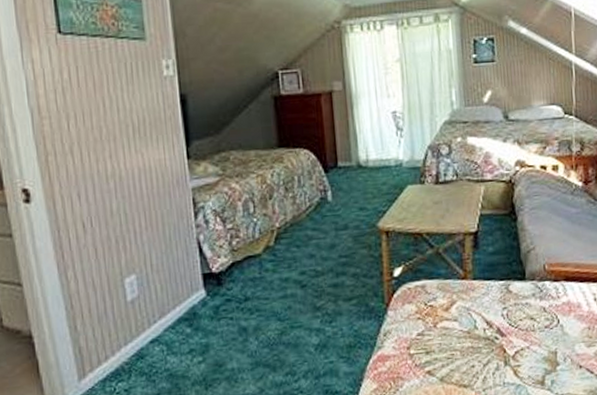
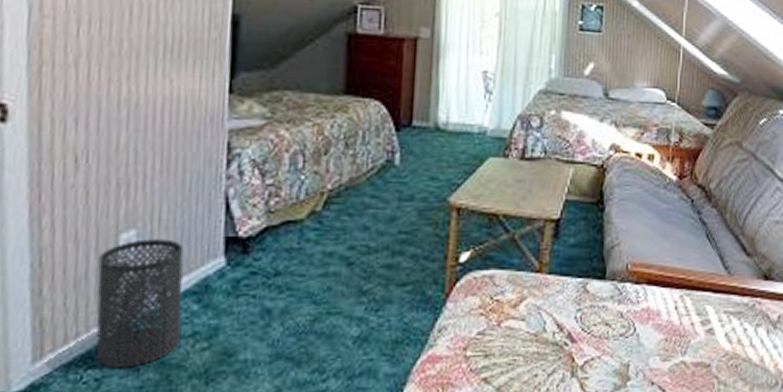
trash can: none [112,279,182,381] -> present [96,239,184,368]

